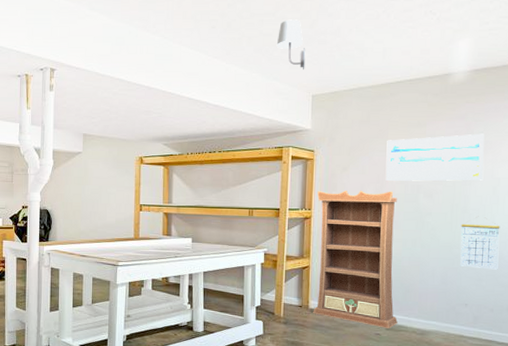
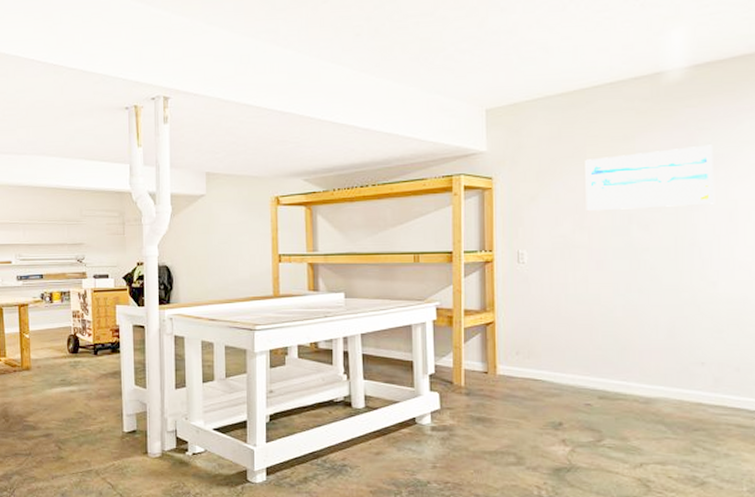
light fixture: present [276,19,306,71] -> none [437,18,475,80]
bookcase: present [313,190,398,328] -> none [500,223,613,397]
calendar: present [460,223,500,270] -> none [689,259,742,317]

